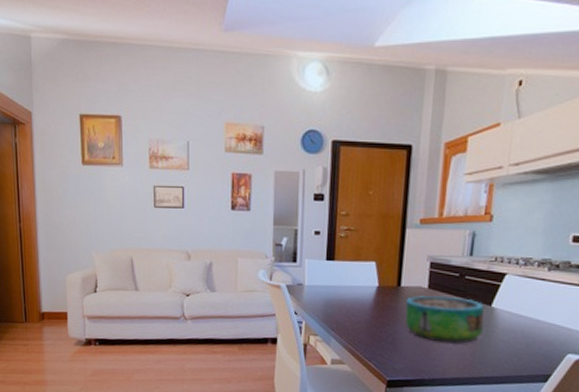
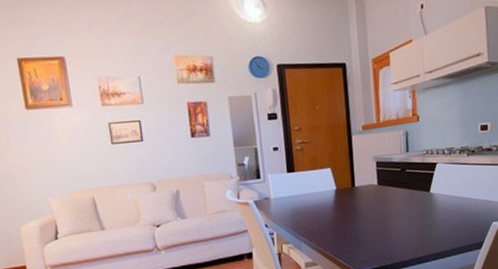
decorative bowl: present [405,296,484,344] -> none [362,189,427,231]

